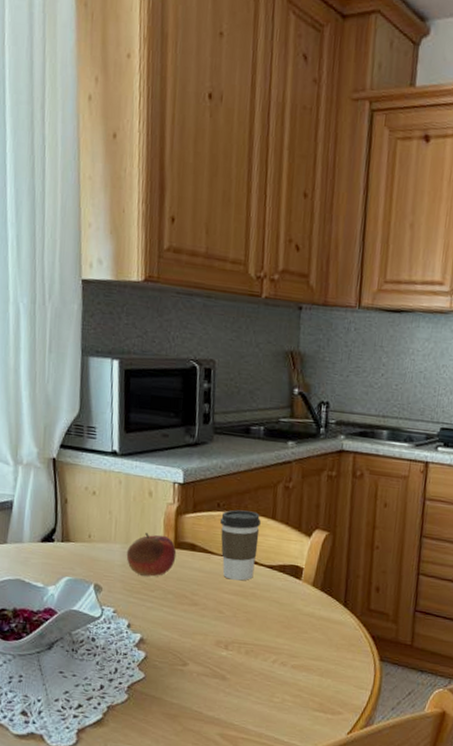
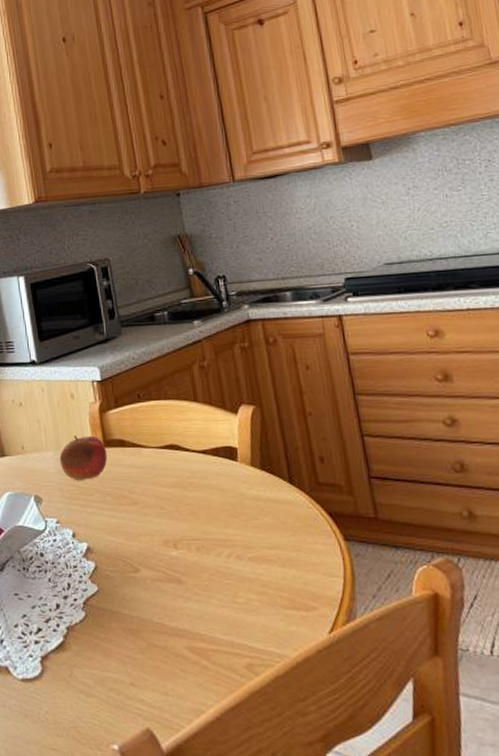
coffee cup: present [219,510,261,581] -> none [143,397,188,472]

